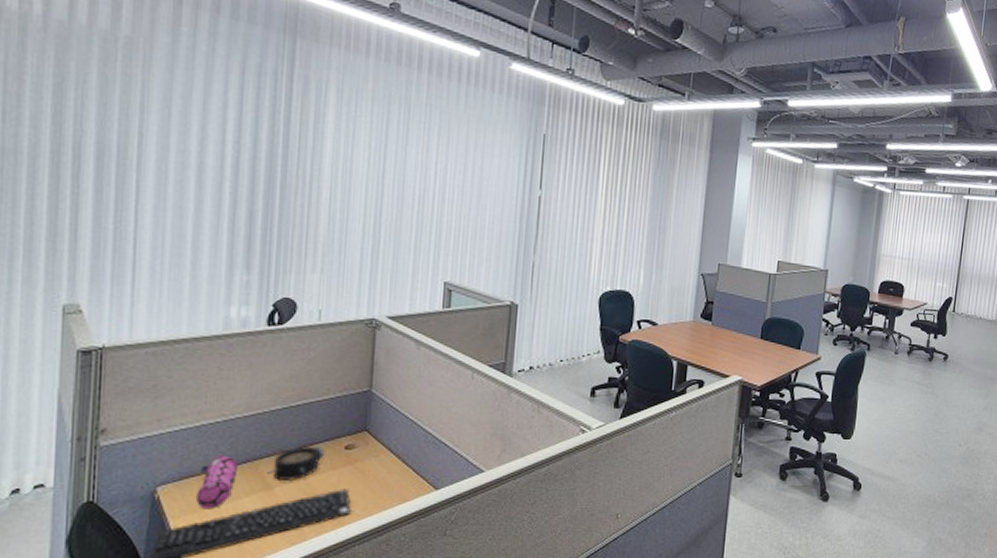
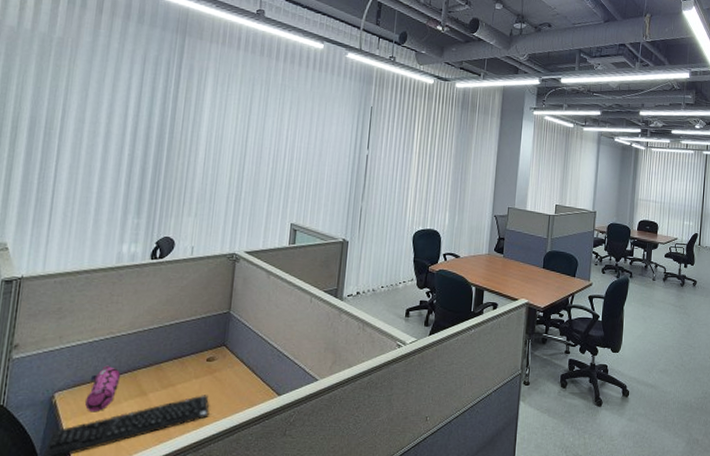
alarm clock: present [267,446,325,480] -> none [143,358,191,388]

